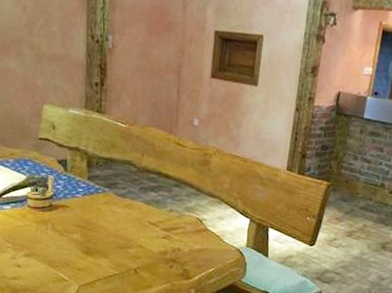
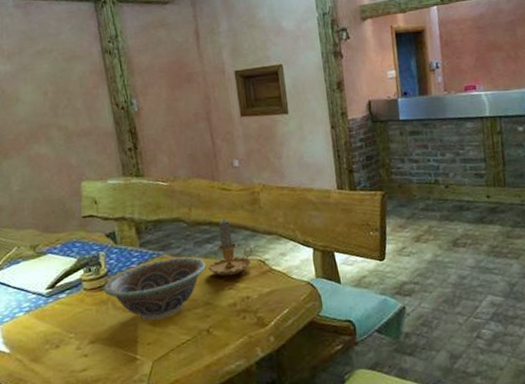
decorative bowl: none [46,196,146,250] -> present [104,257,206,321]
candle: none [148,171,193,227] -> present [208,218,252,277]

